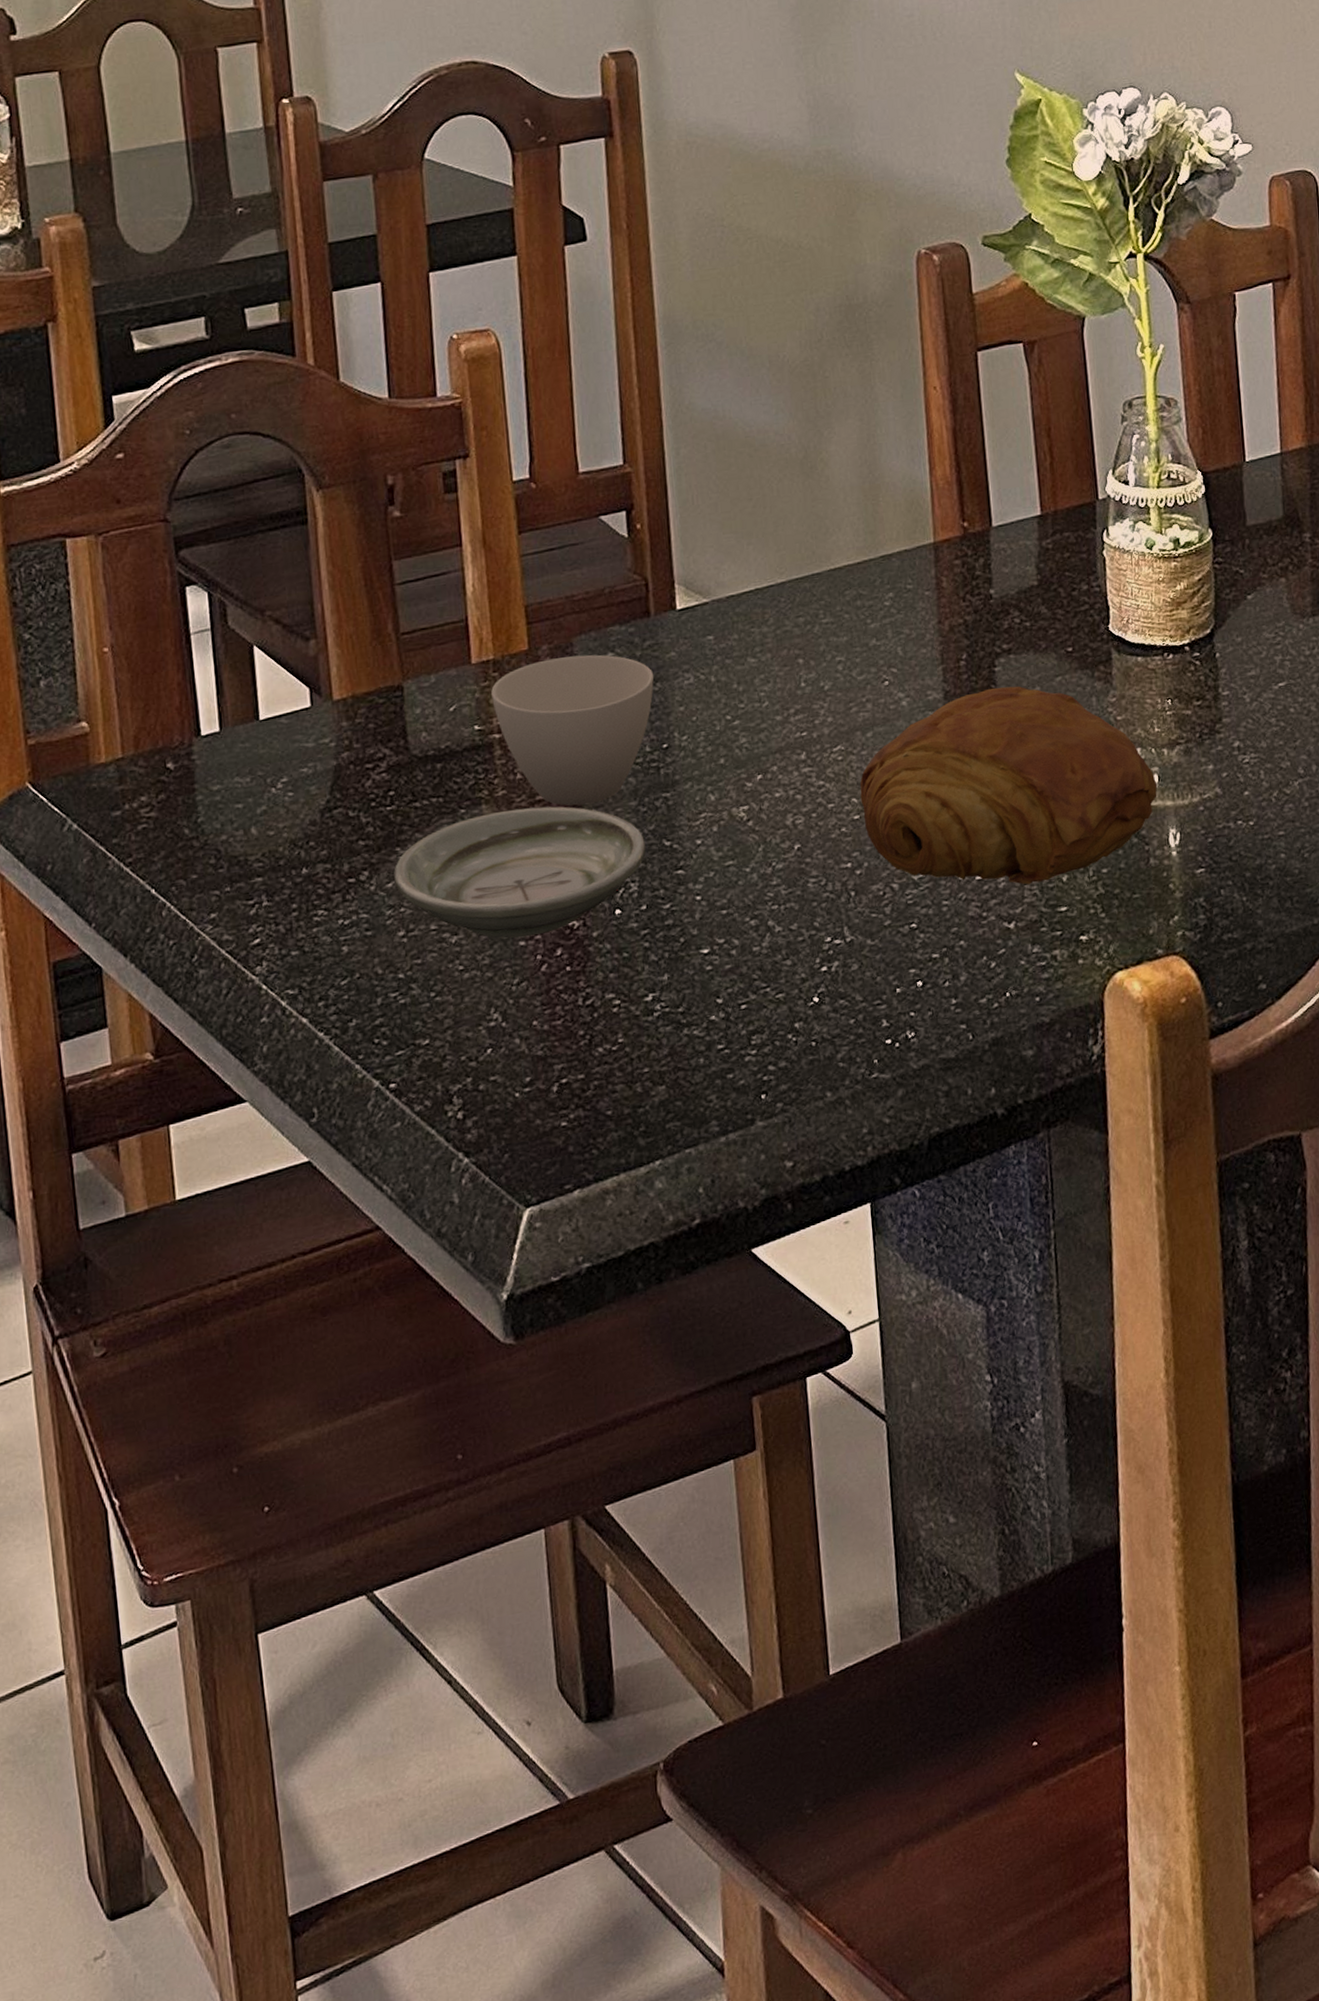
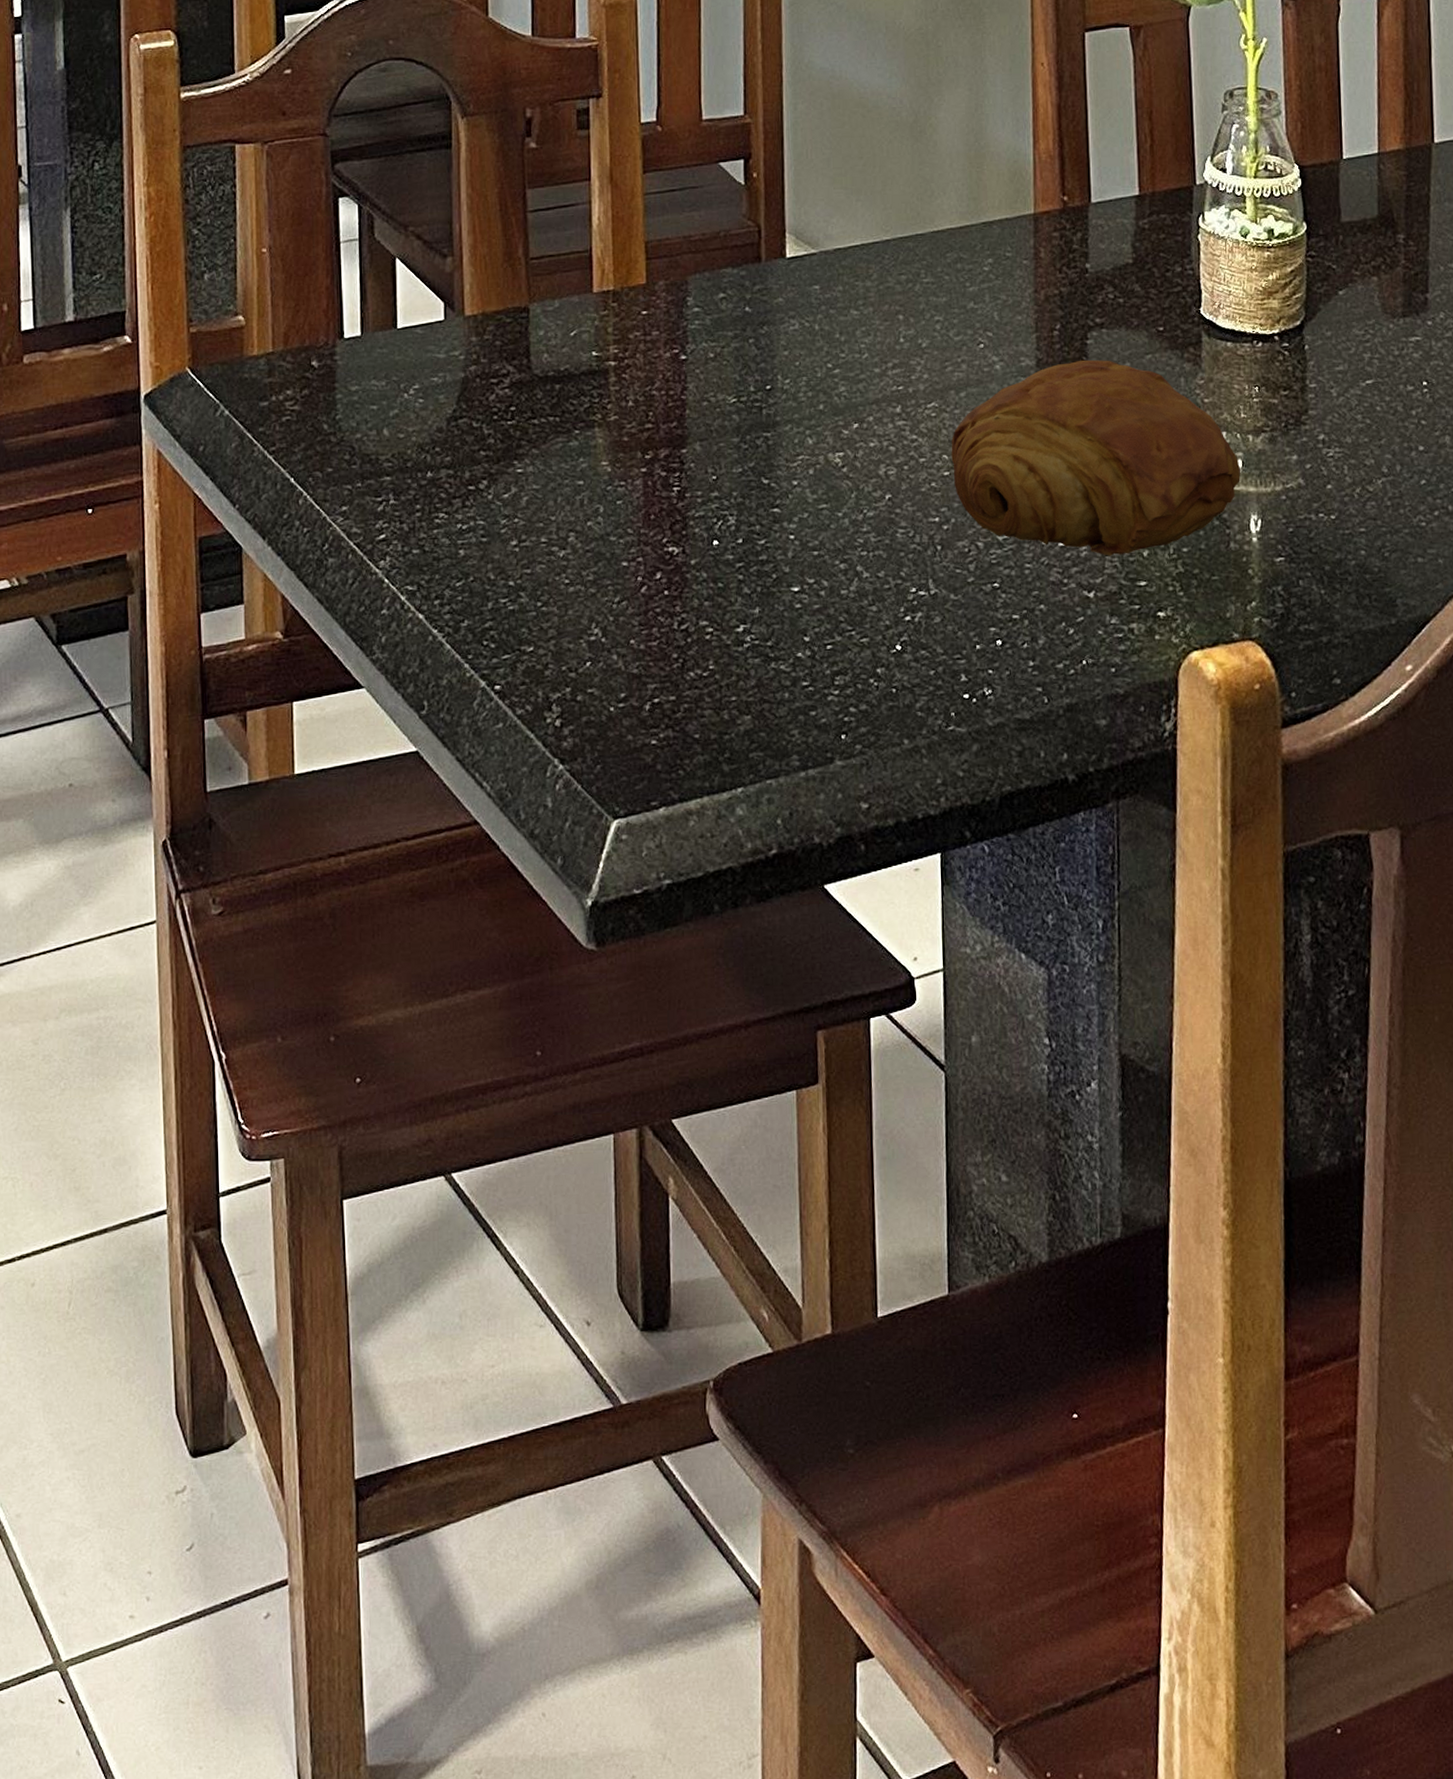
saucer: present [394,806,646,939] -> none [510,434,745,559]
cup: present [491,654,654,806] -> none [610,293,762,437]

